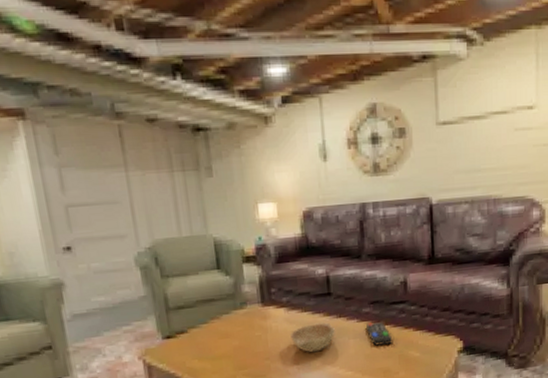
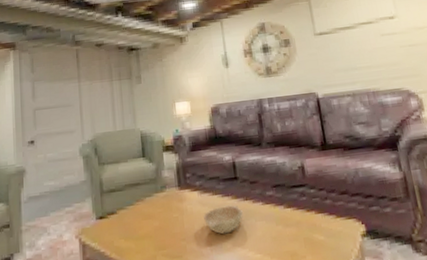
remote control: present [366,322,393,346] -> none [271,205,297,228]

